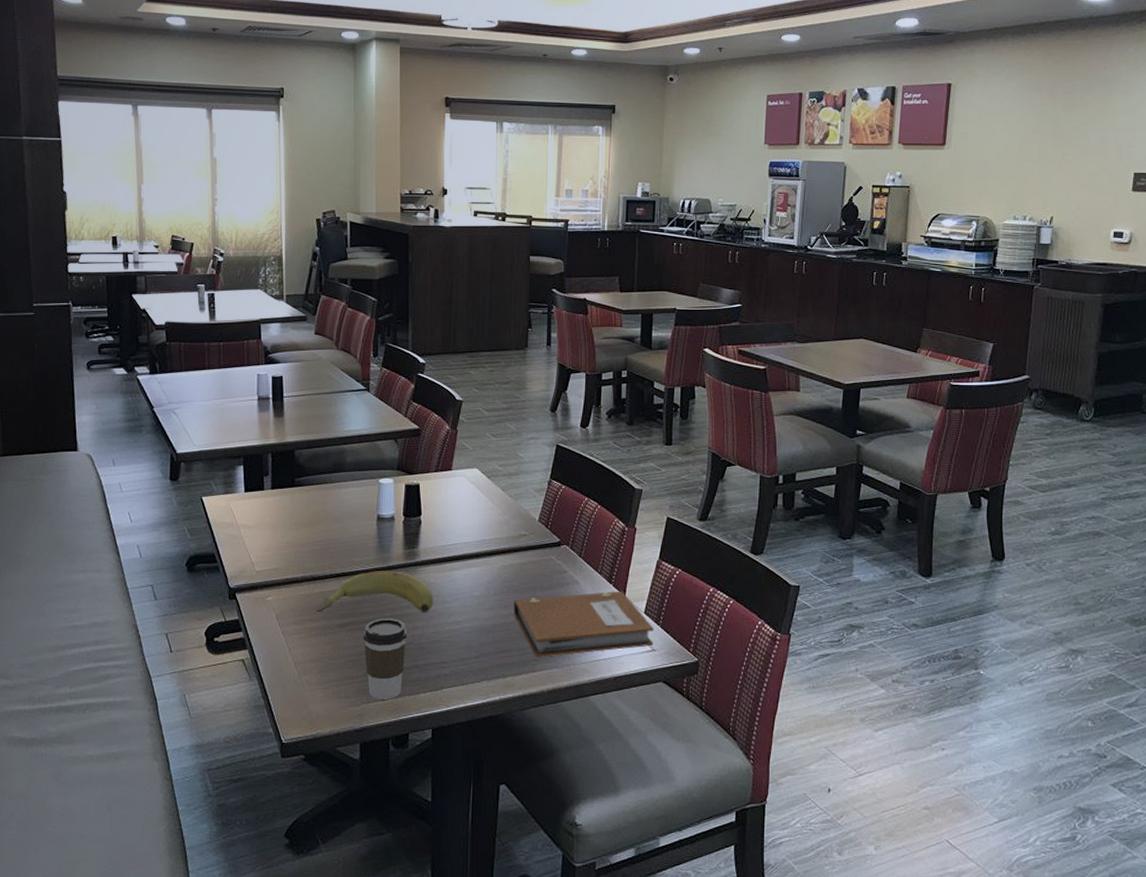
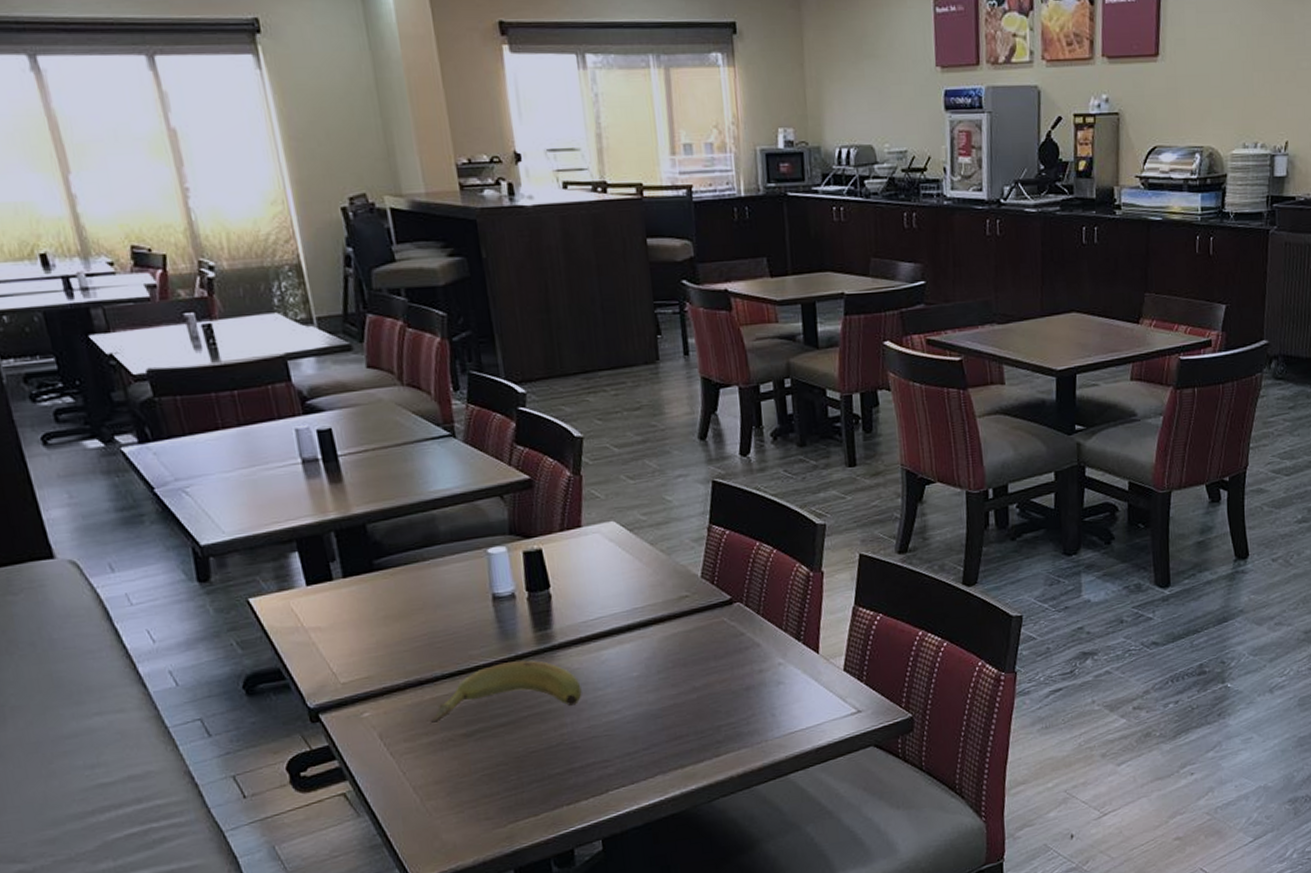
coffee cup: present [363,618,408,699] -> none [497,717,557,815]
notebook: present [513,591,655,657] -> none [682,648,858,739]

